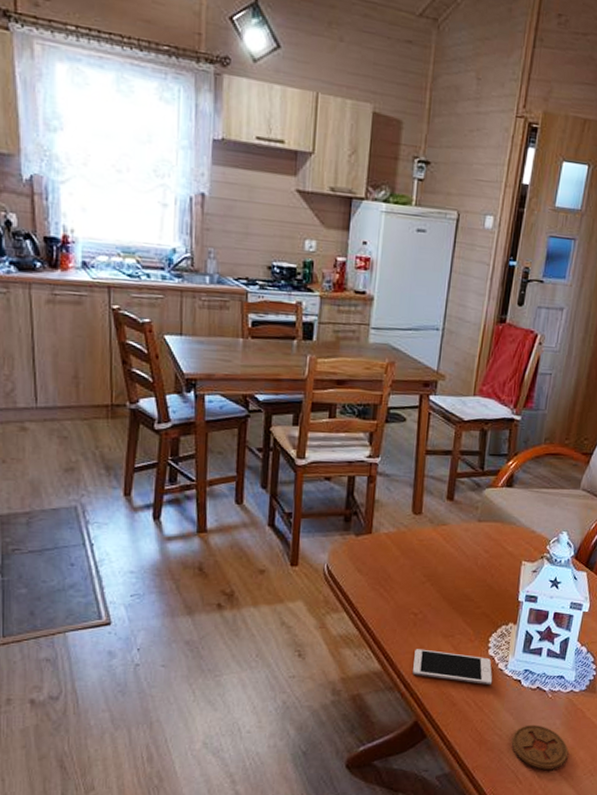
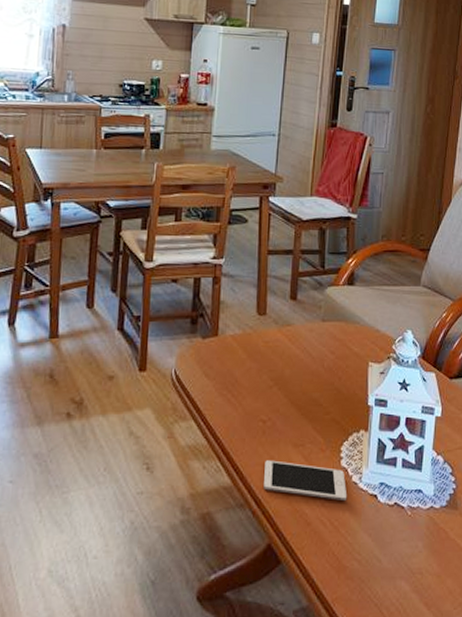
coaster: present [511,724,569,770] -> none [372,547,435,603]

